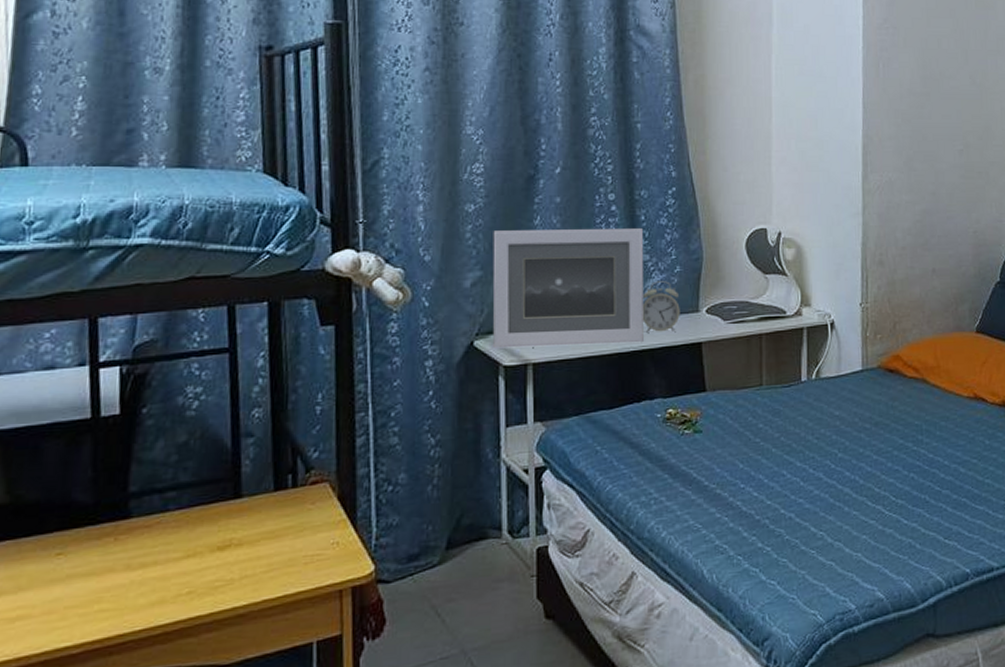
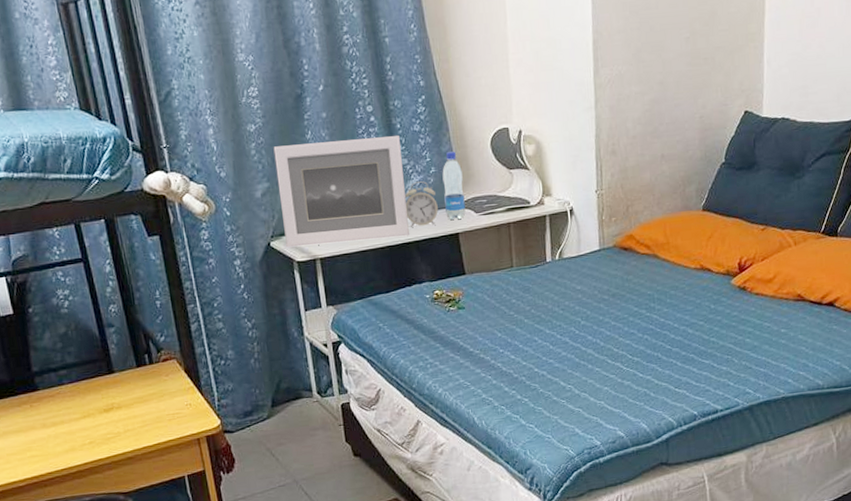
bottle: none [688,250,712,328] -> present [442,151,466,221]

